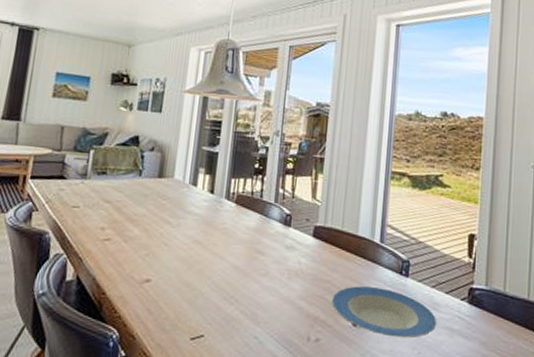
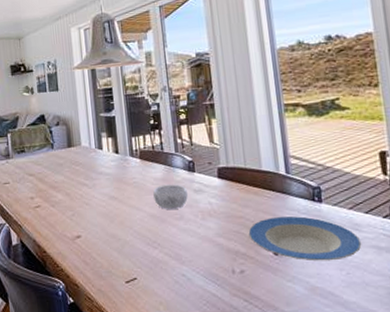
decorative bowl: none [241,235,278,264] -> present [153,184,188,209]

